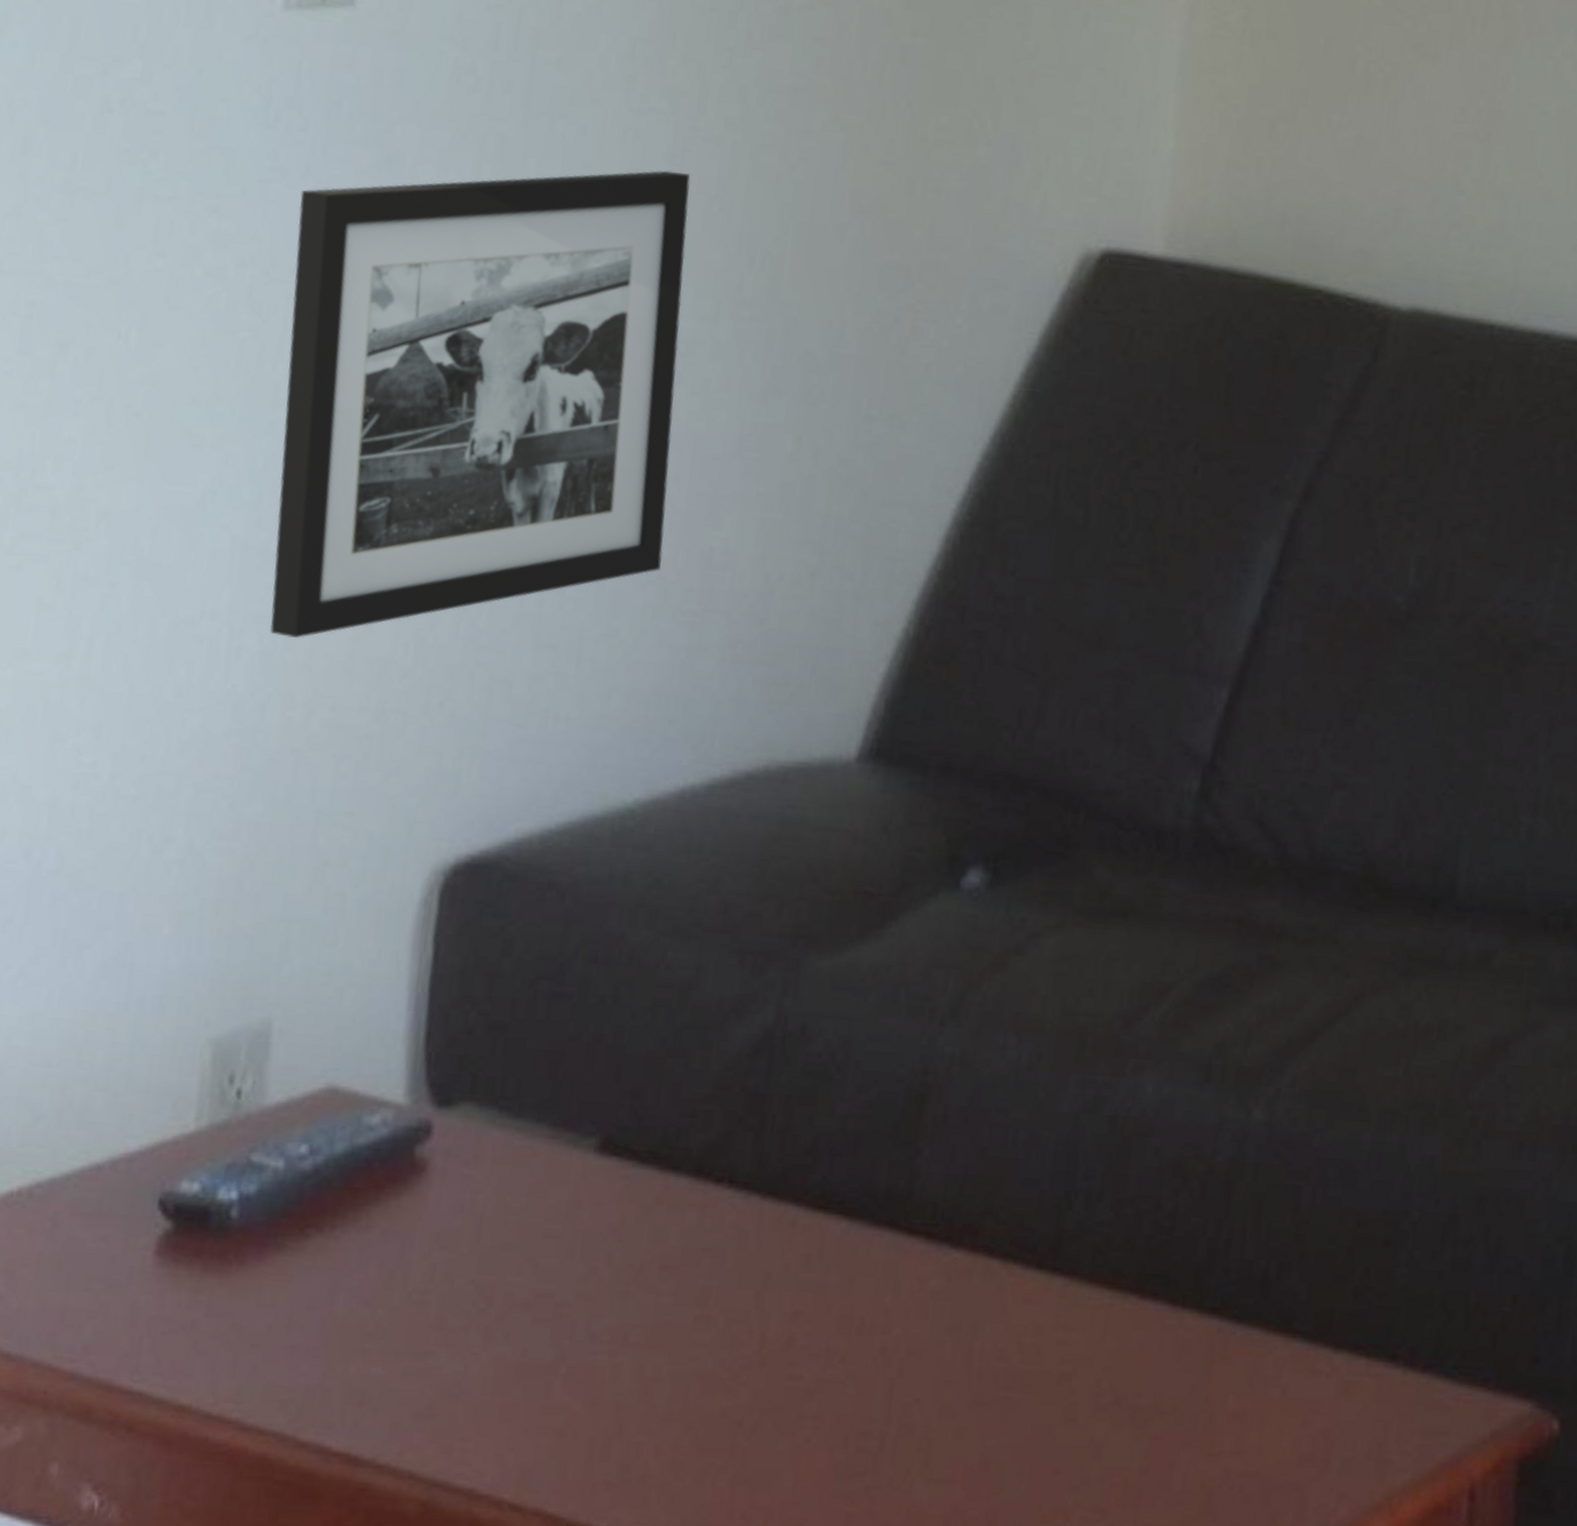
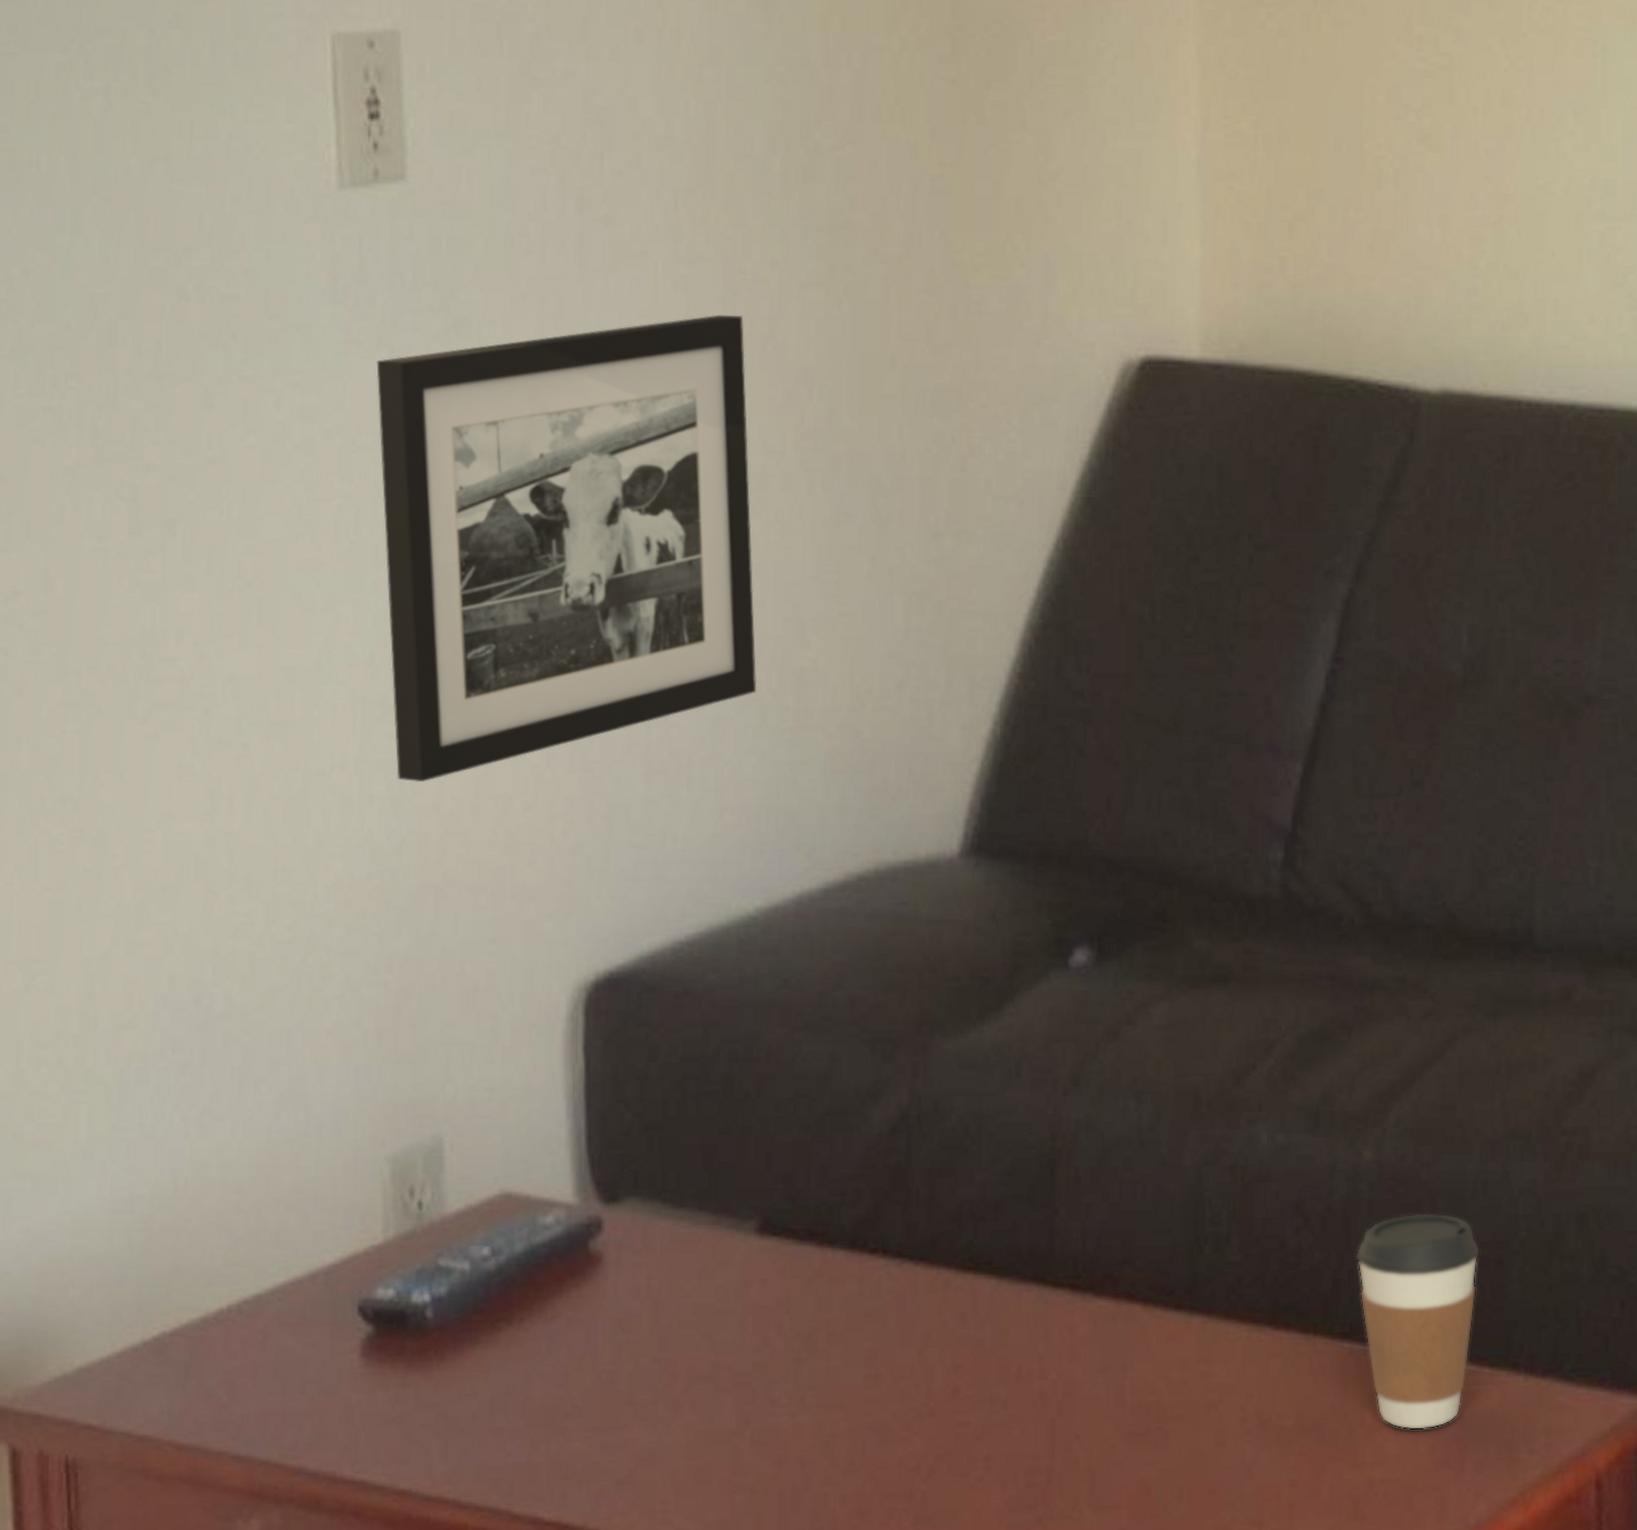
coffee cup: none [1234,1183,1368,1420] -> present [1356,1213,1480,1430]

